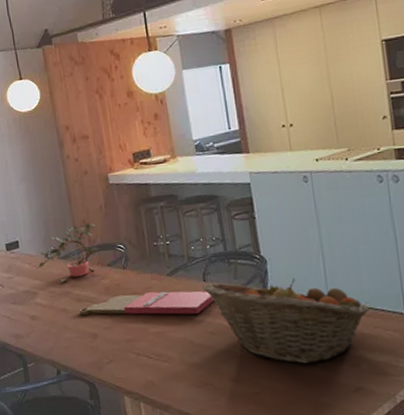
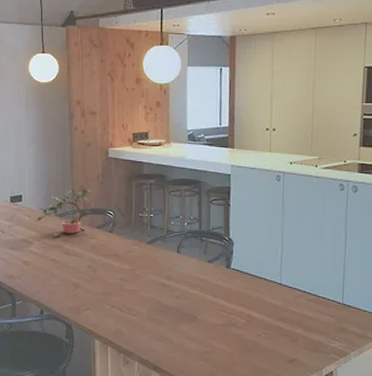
cutting board: present [79,291,214,315] -> none [67,254,183,279]
fruit basket: present [202,277,370,364] -> none [175,254,314,334]

